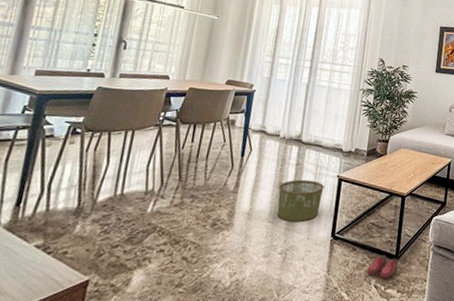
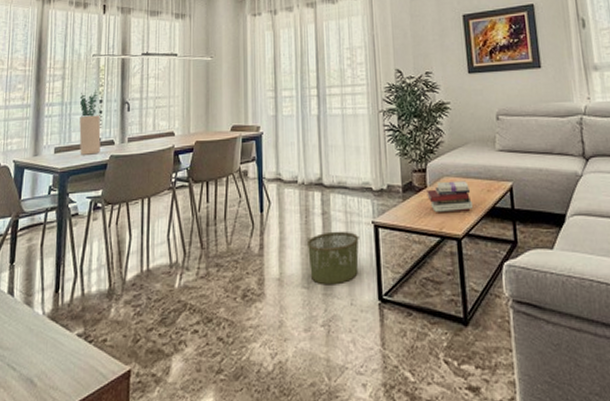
vase: none [64,23,93,84] -> present [79,89,101,155]
slippers: present [367,255,399,279] -> none [430,319,470,350]
books: none [385,151,420,176] -> present [426,180,474,212]

